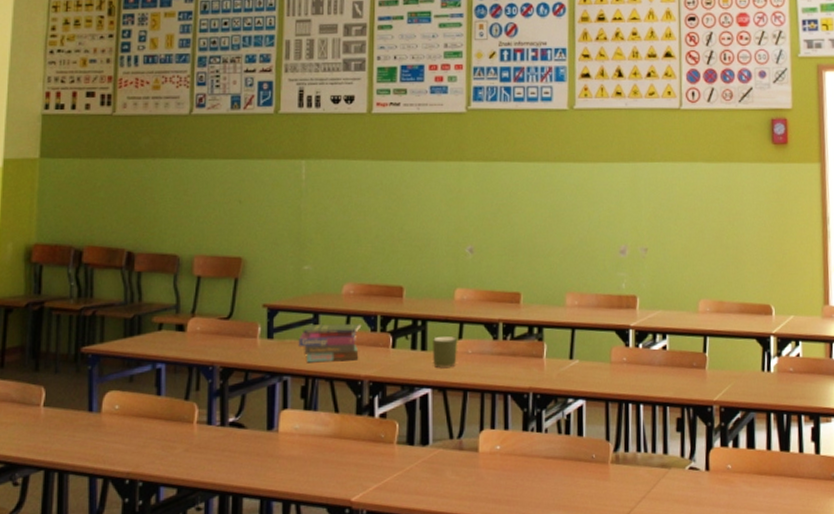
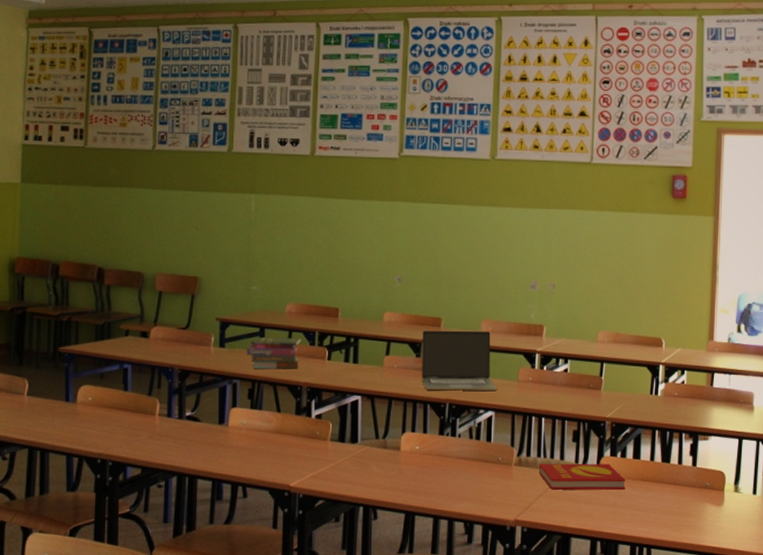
mug: present [433,335,457,368] -> none [363,351,384,378]
laptop: none [499,306,587,379] -> present [422,330,497,391]
book: none [639,456,741,491] -> present [538,463,626,490]

